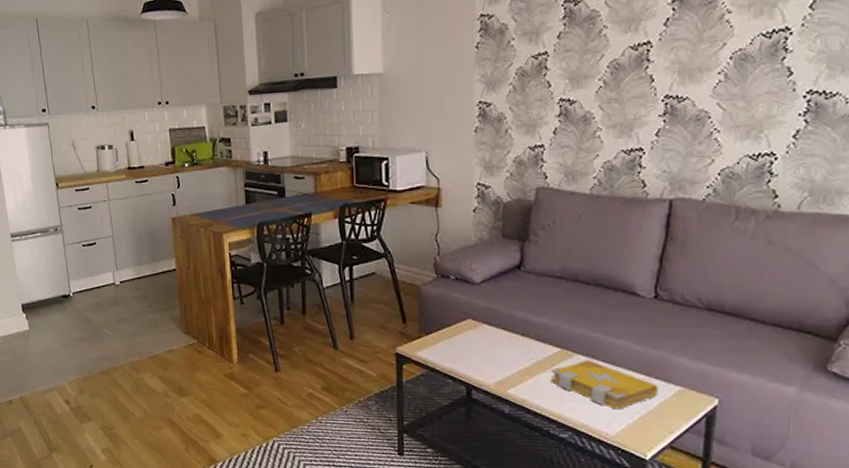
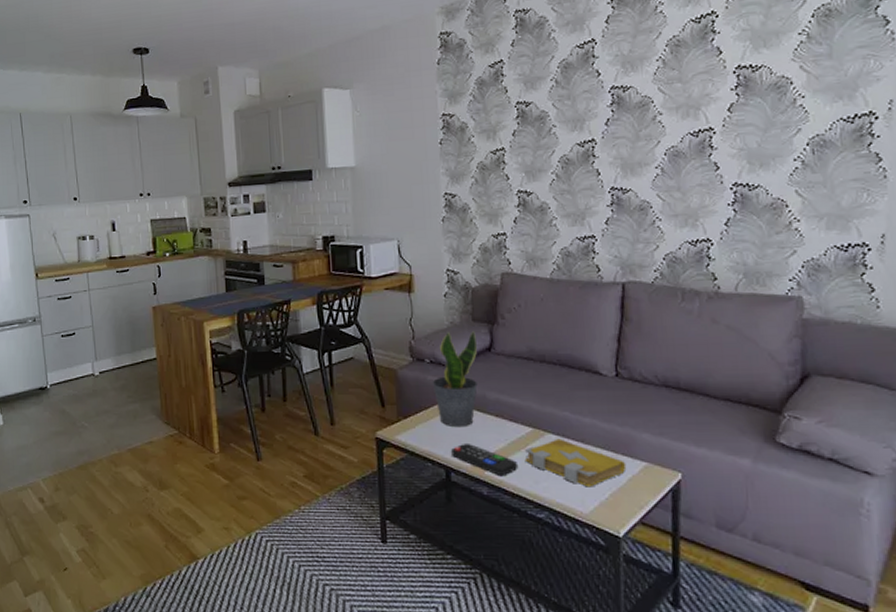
potted plant: none [456,248,505,346] -> present [432,331,478,428]
remote control: none [474,361,542,396] -> present [451,442,517,477]

